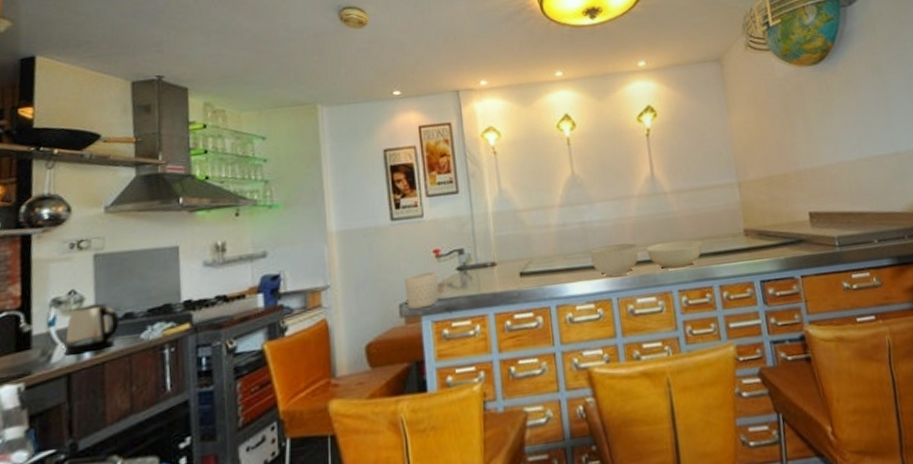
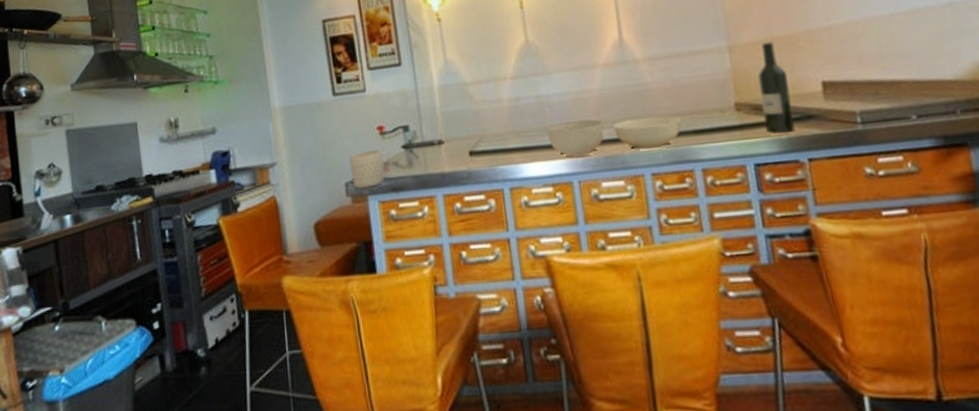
kettle: present [64,303,120,356] -> none [49,176,93,224]
wine bottle: none [760,179,790,256] -> present [757,42,795,135]

